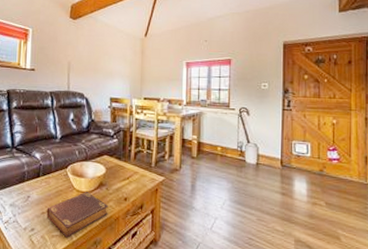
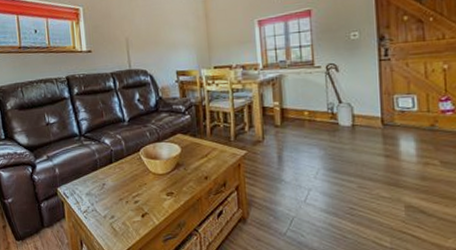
book: present [46,192,108,238] -> none [124,174,189,223]

